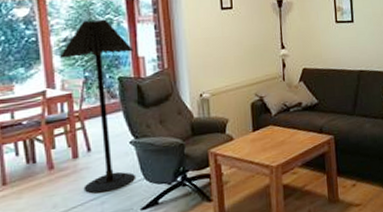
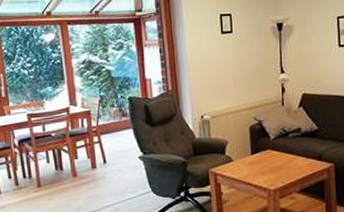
floor lamp: present [59,19,136,193] -> none [79,43,145,201]

